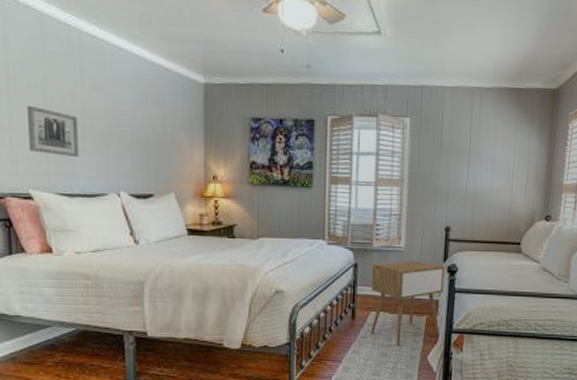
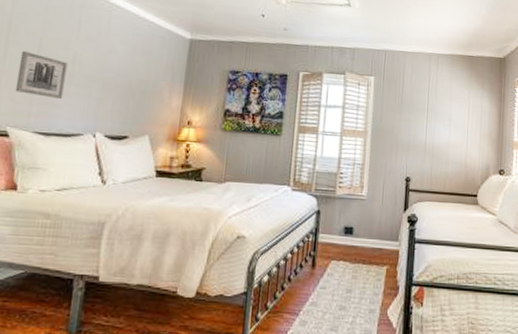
nightstand: present [370,260,445,347] -> none [330,209,405,299]

